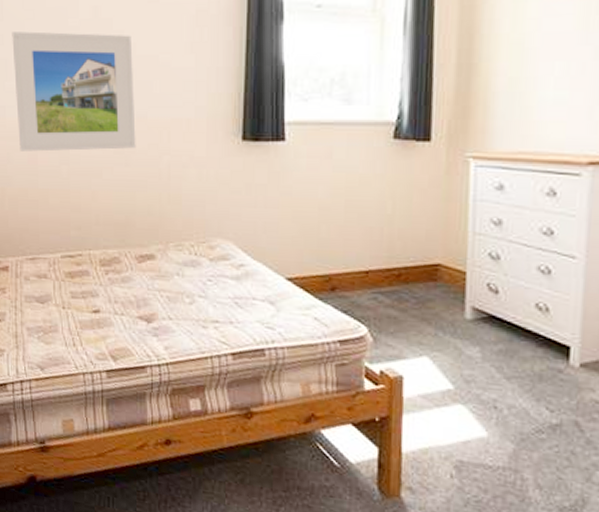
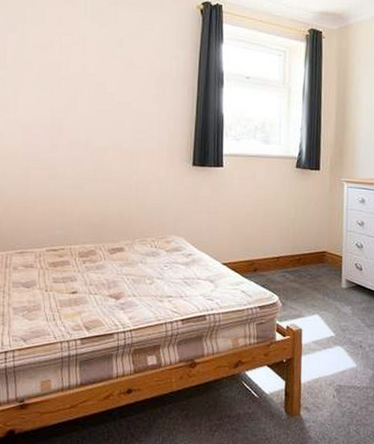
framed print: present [12,31,136,152] -> none [12,78,112,170]

